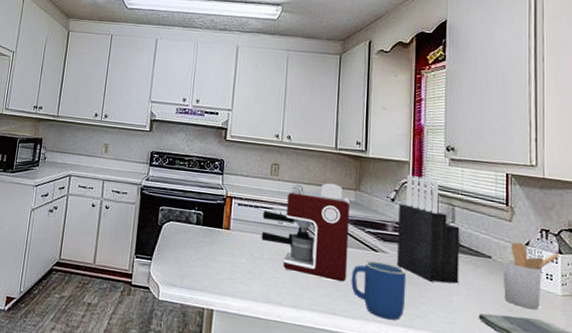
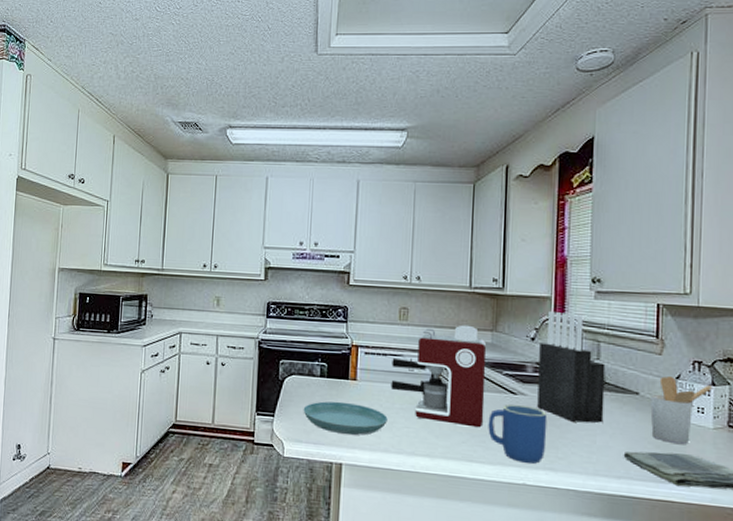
saucer: none [179,248,258,283] -> present [303,401,388,435]

